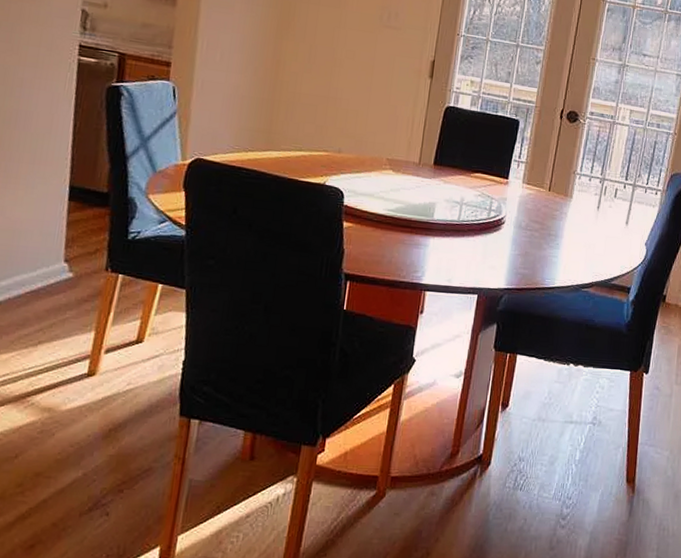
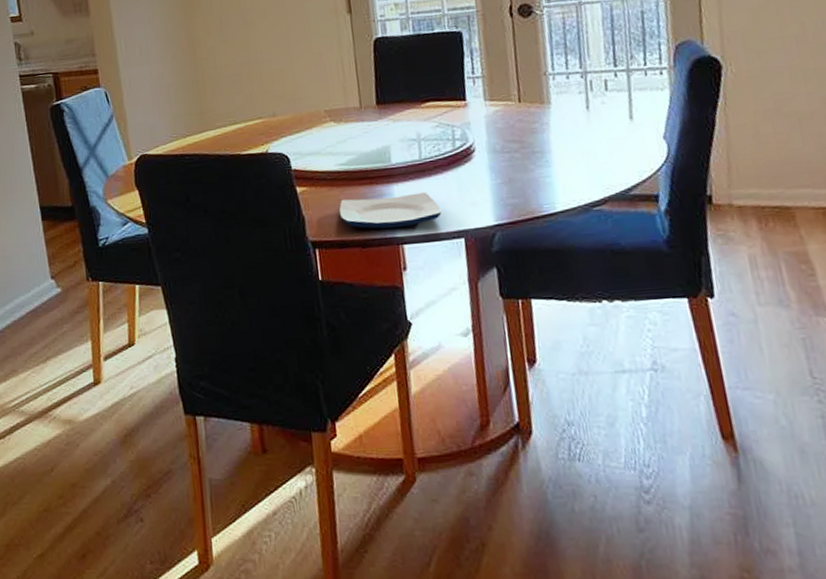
plate: none [377,241,465,276] -> present [339,192,442,229]

